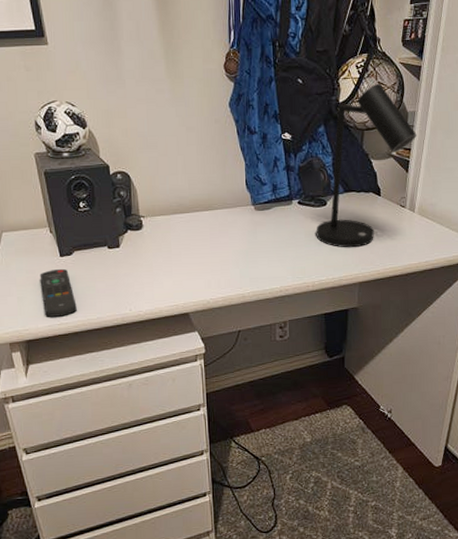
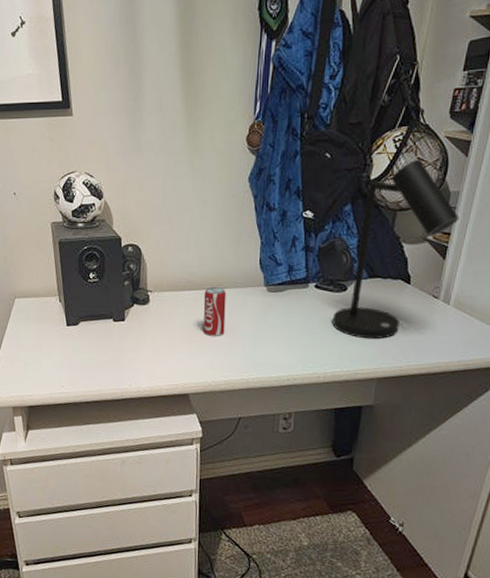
remote control: present [39,268,77,317] -> none [46,337,78,386]
beverage can: none [195,209,218,256] -> present [203,287,226,336]

